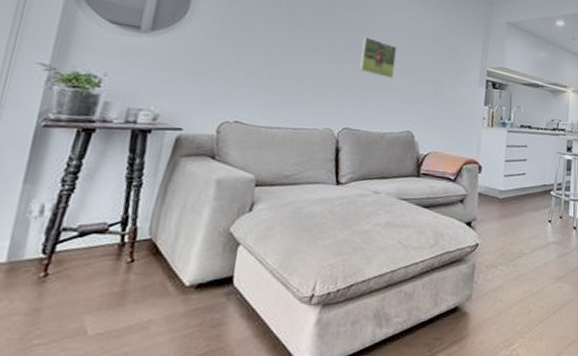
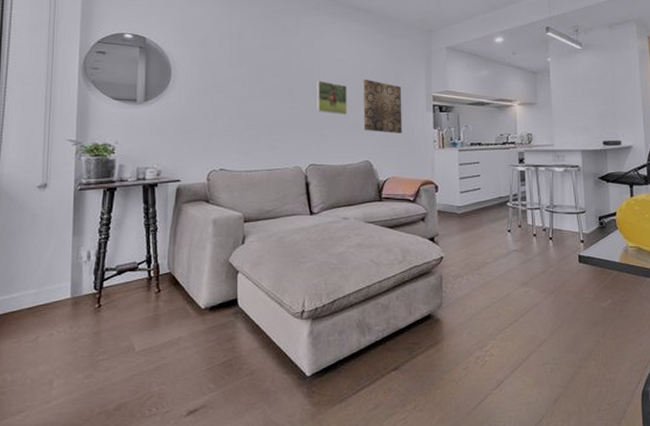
wall art: none [409,42,456,106] -> present [363,79,402,133]

